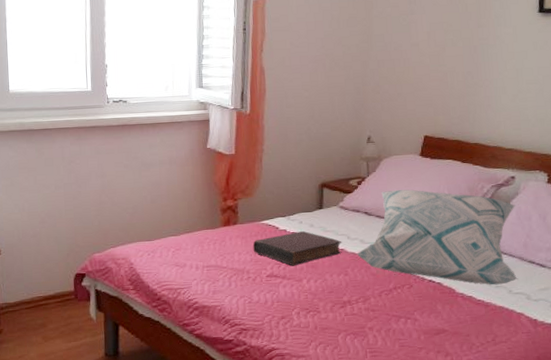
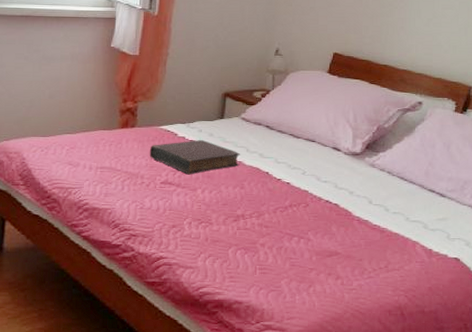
decorative pillow: present [356,189,518,285] -> none [254,106,421,211]

